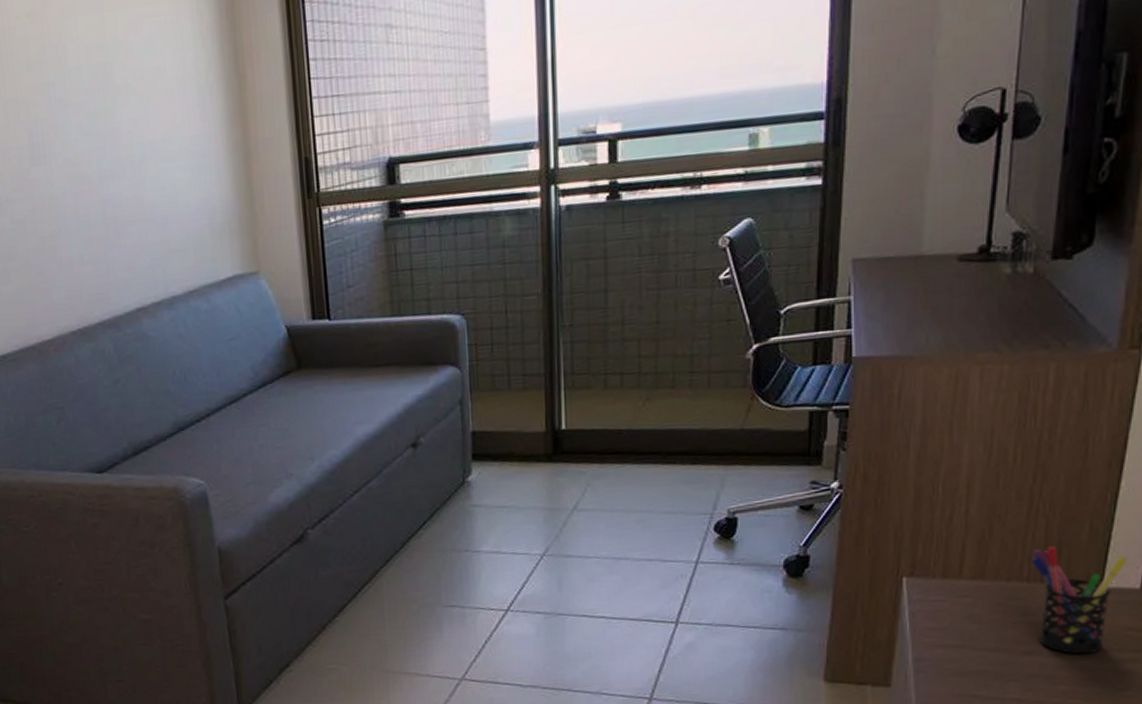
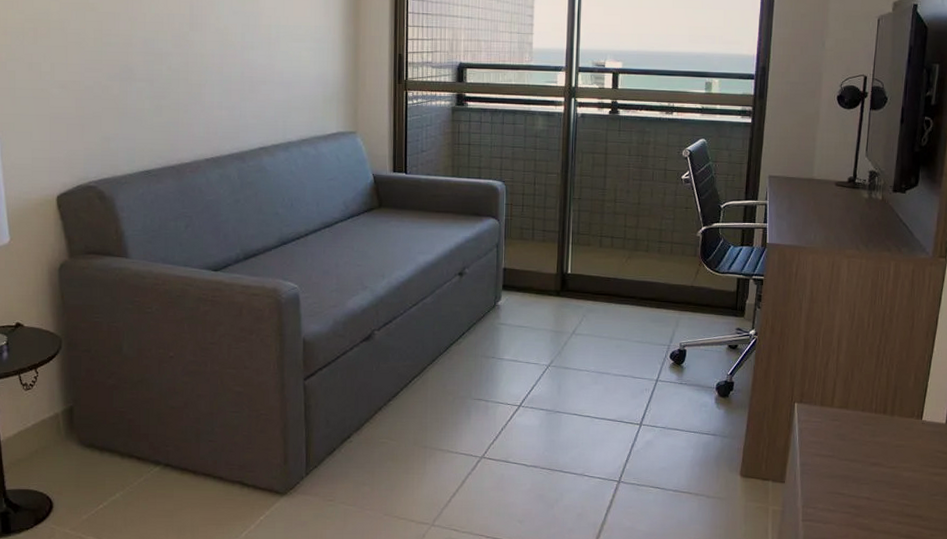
pen holder: present [1031,546,1127,655] -> none [878,389,938,468]

